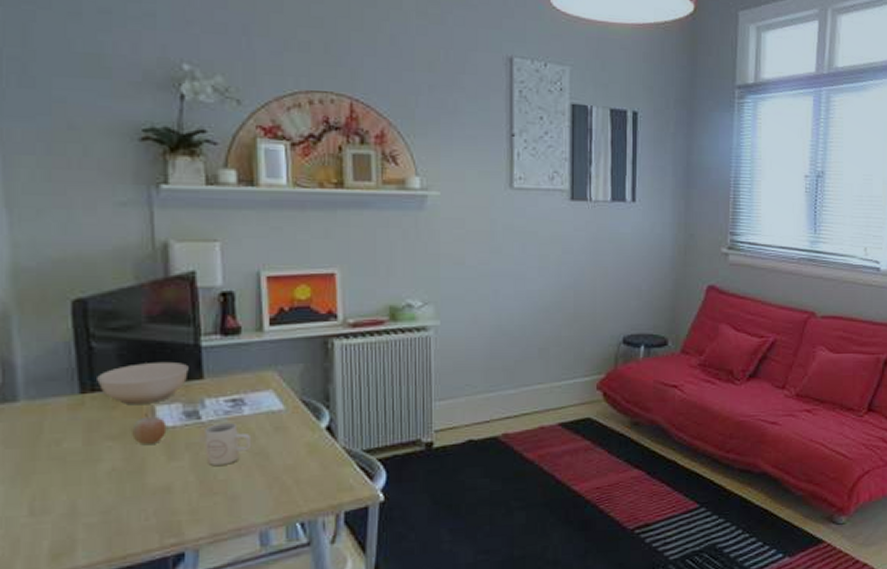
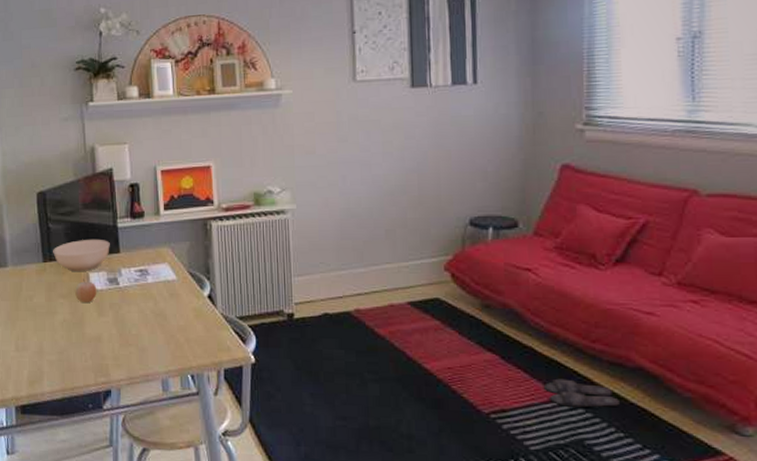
mug: present [205,422,252,465] -> none [122,288,154,322]
slippers: none [685,488,746,515] -> present [545,378,619,408]

